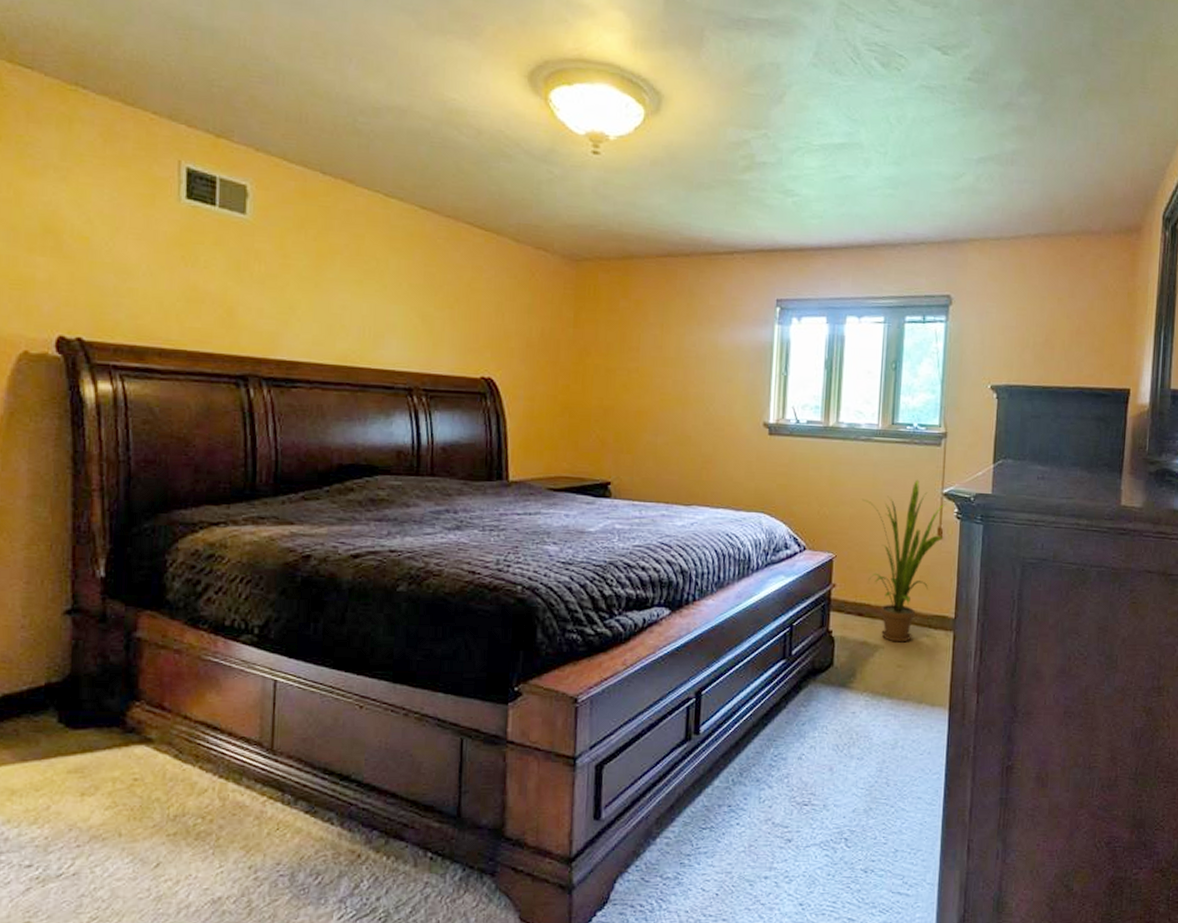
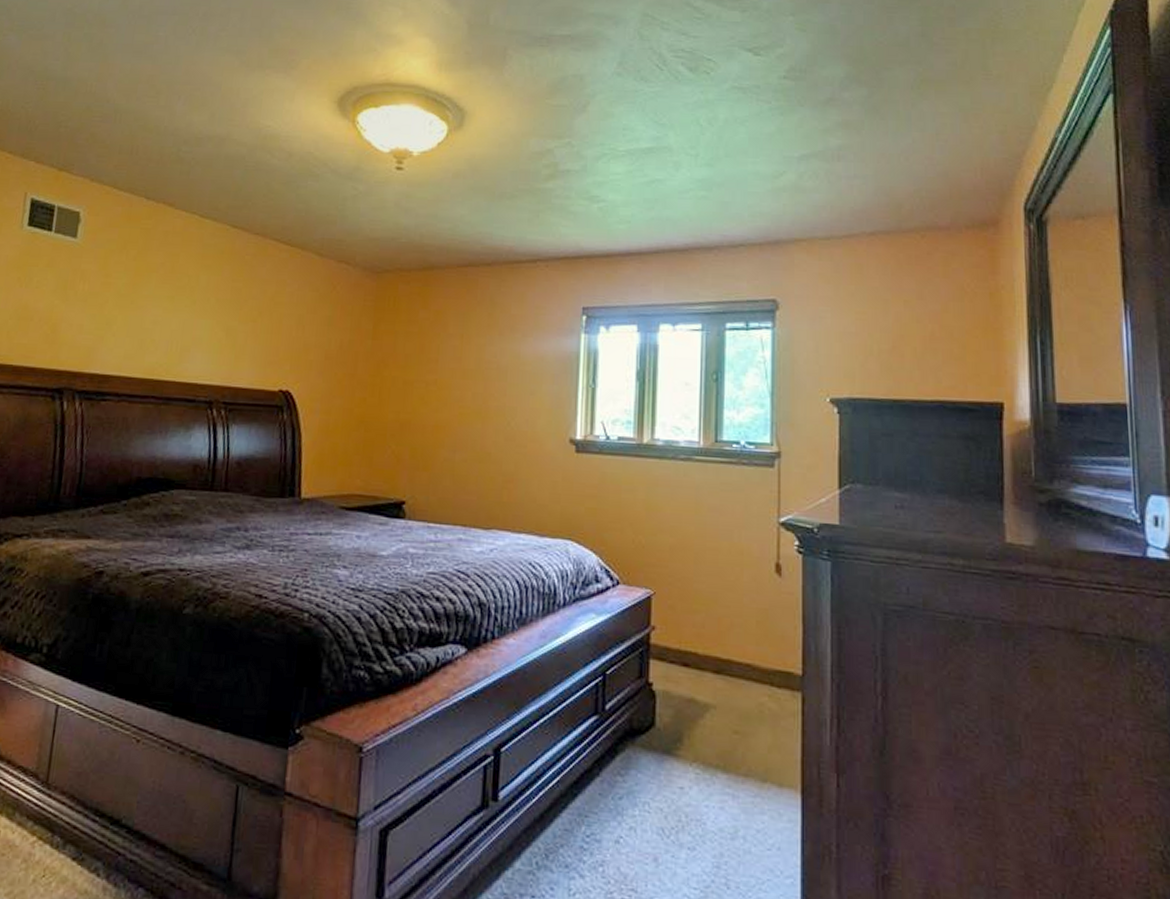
house plant: present [862,479,947,643] -> none [683,506,785,703]

